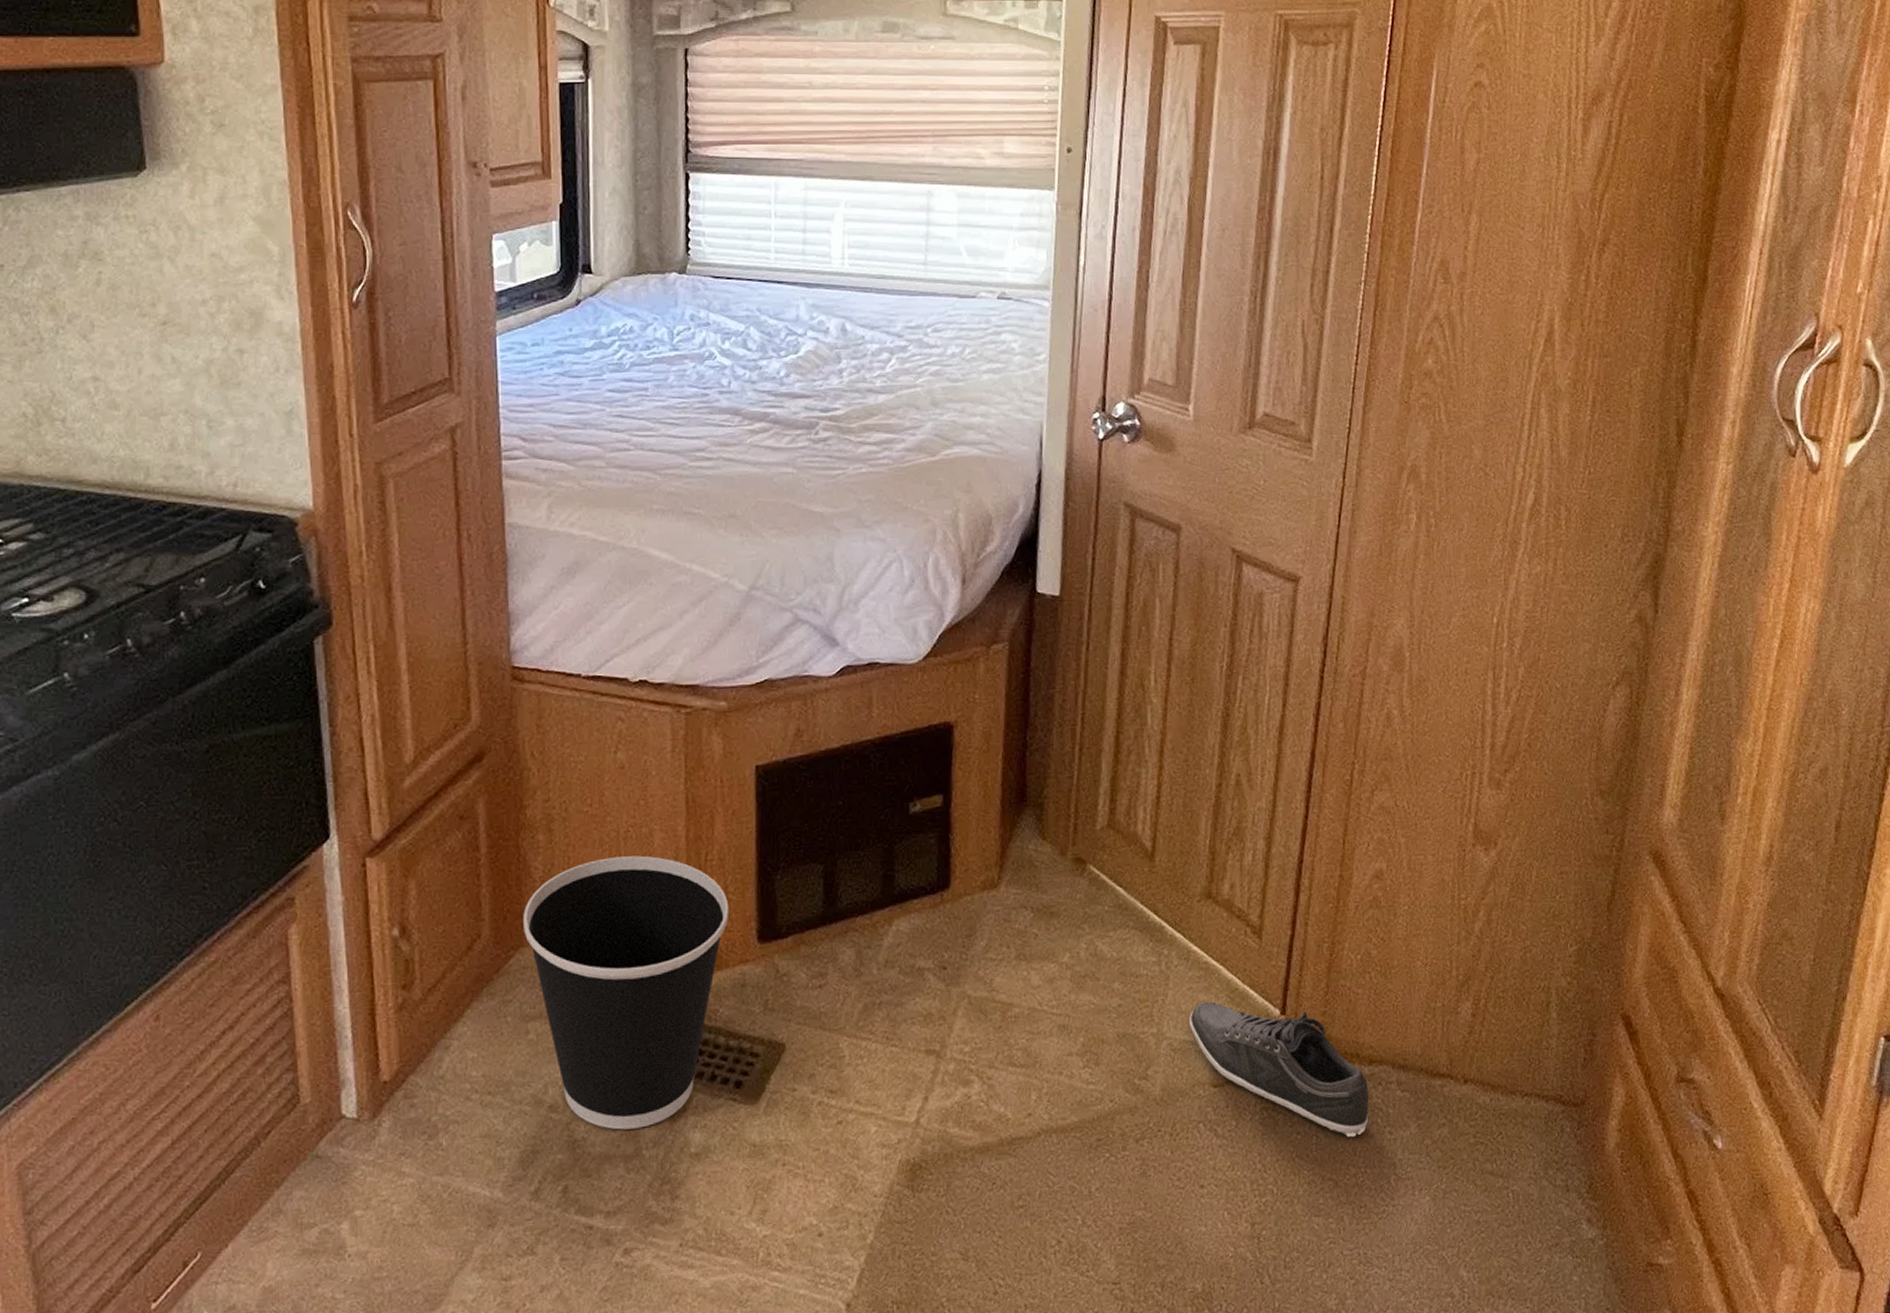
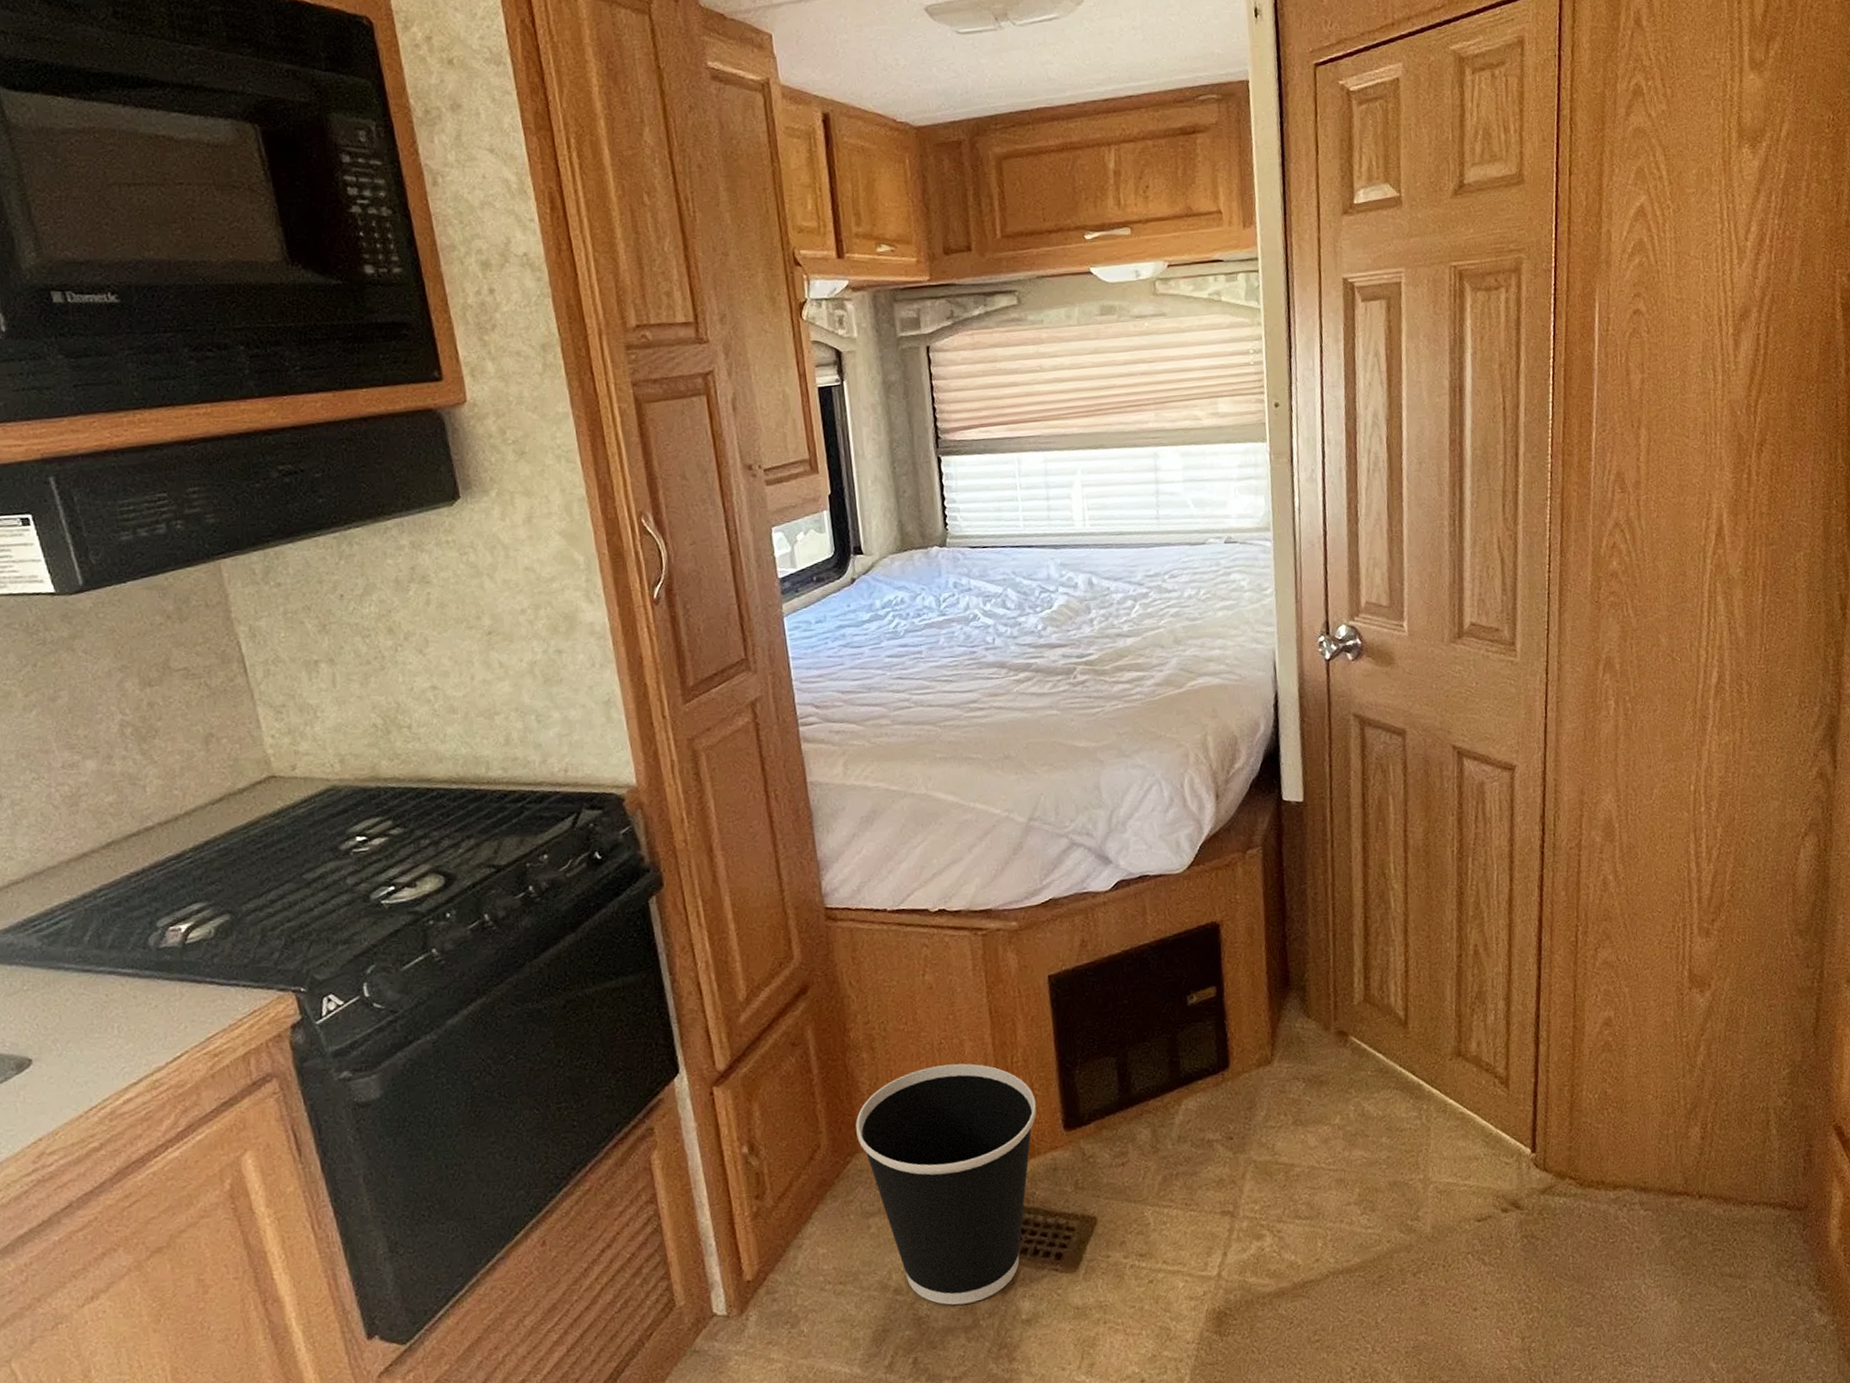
shoe: present [1190,1002,1369,1137] -> none [1451,1147,1618,1255]

